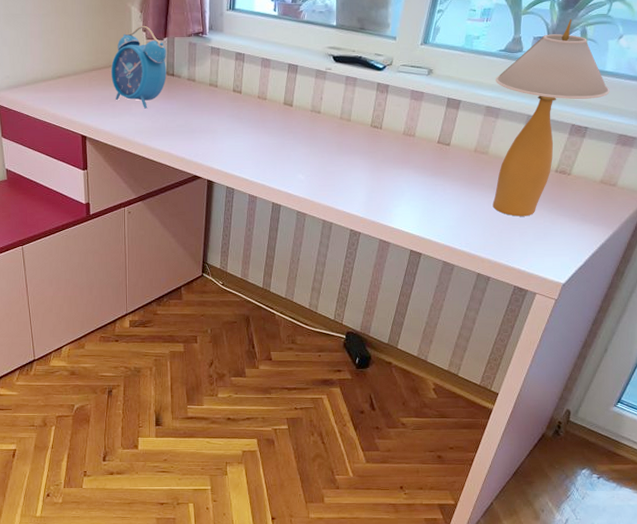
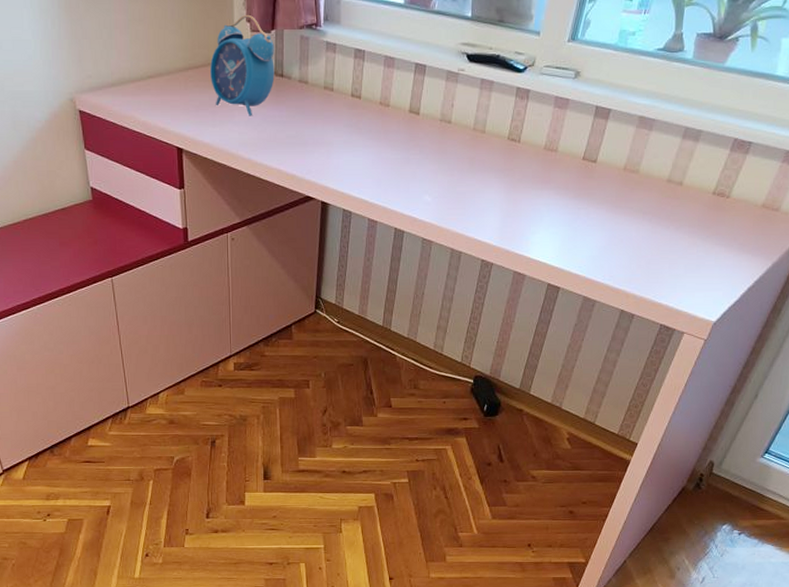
table lamp: present [492,18,610,217] -> none [641,11,780,245]

